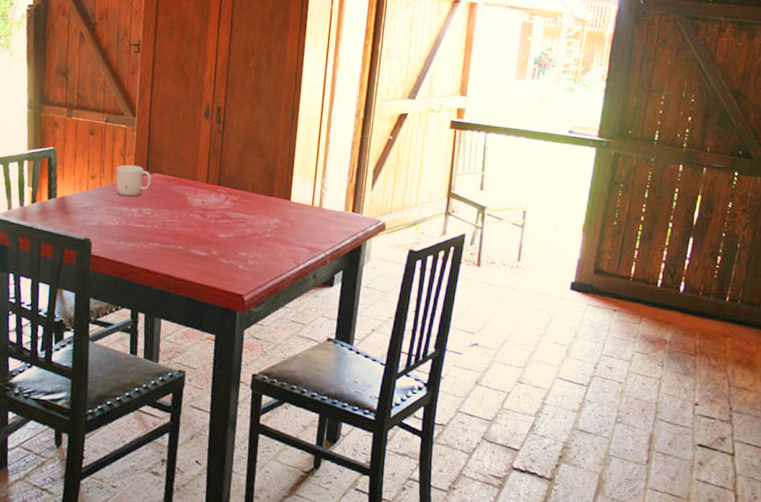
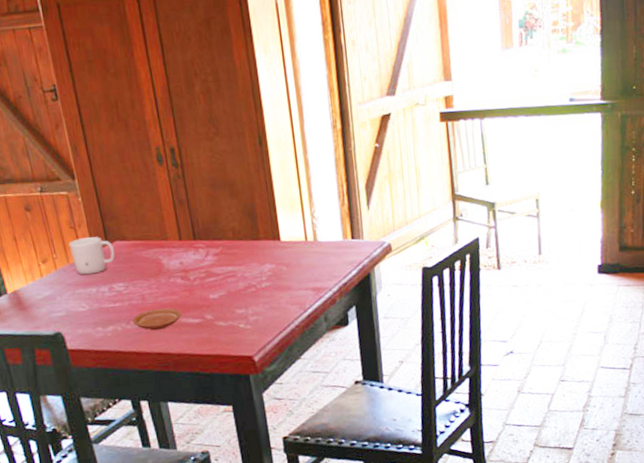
plate: none [149,236,193,255] -> present [131,308,182,331]

